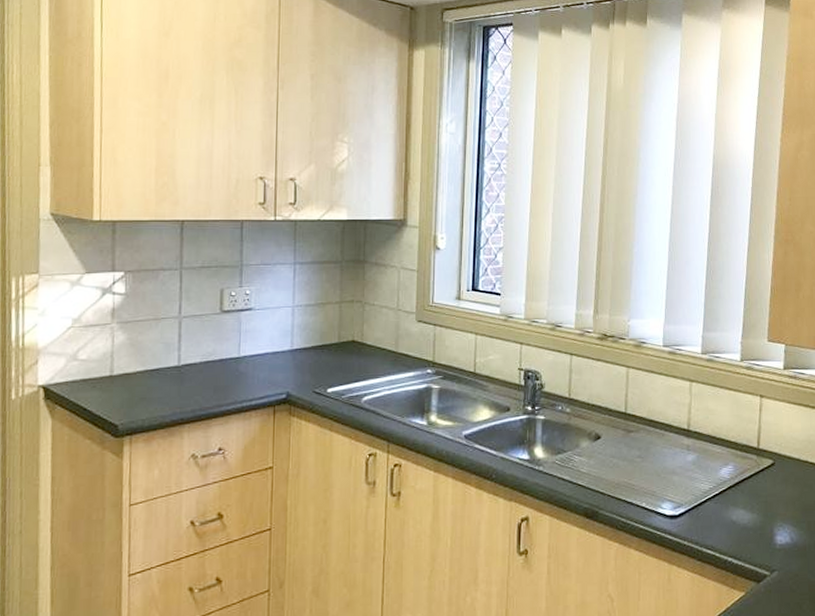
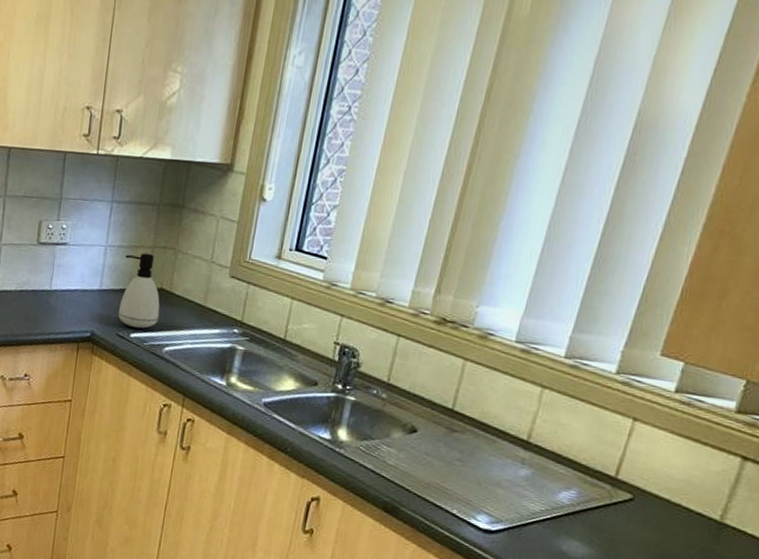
soap dispenser: none [312,309,354,382] -> present [118,253,160,329]

